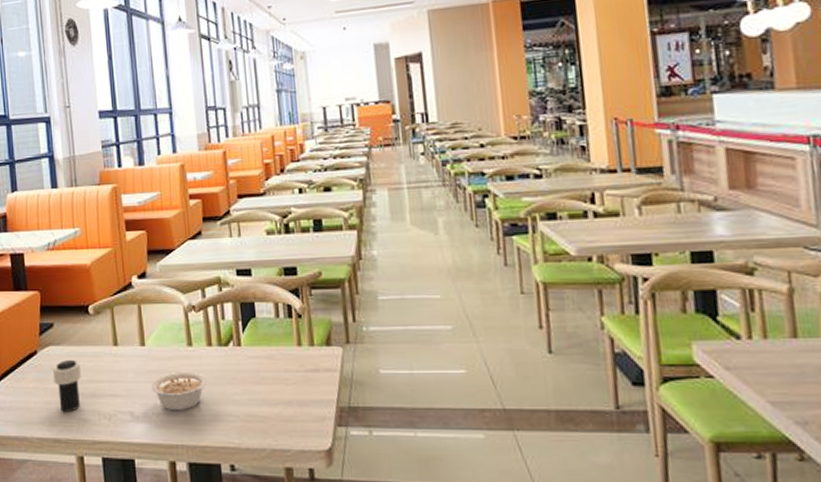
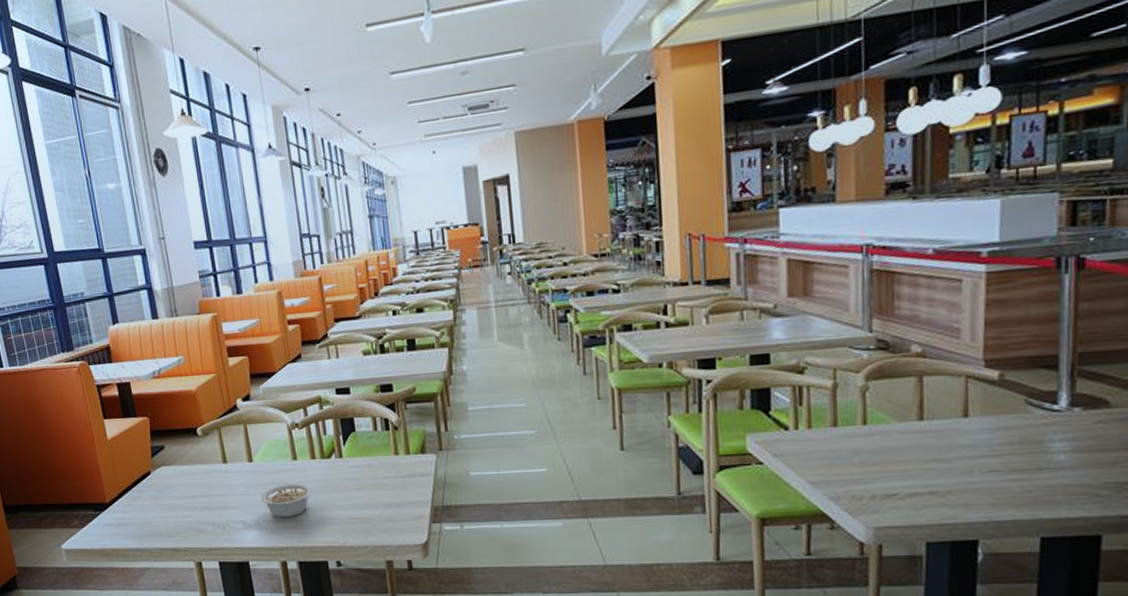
cup: present [52,359,82,412] -> none [166,477,195,524]

